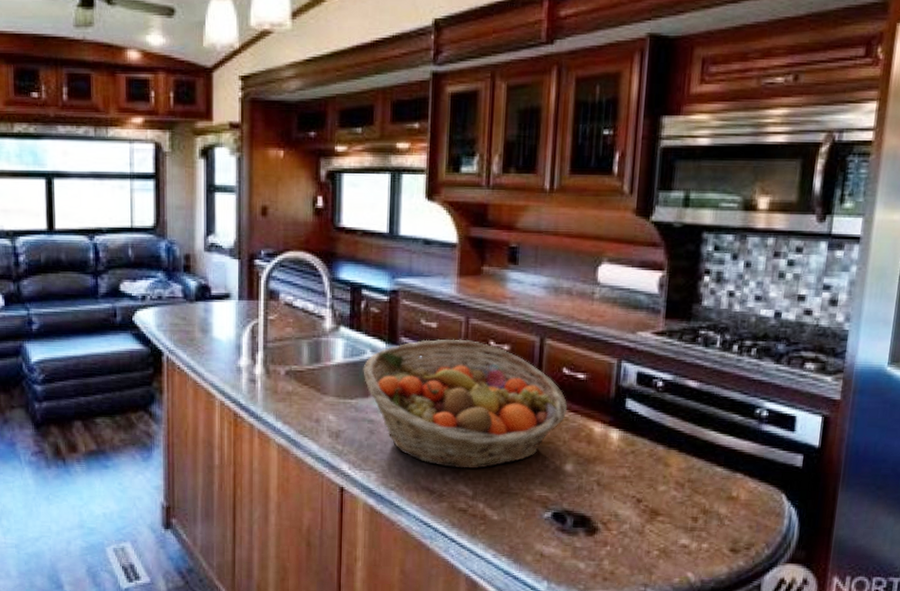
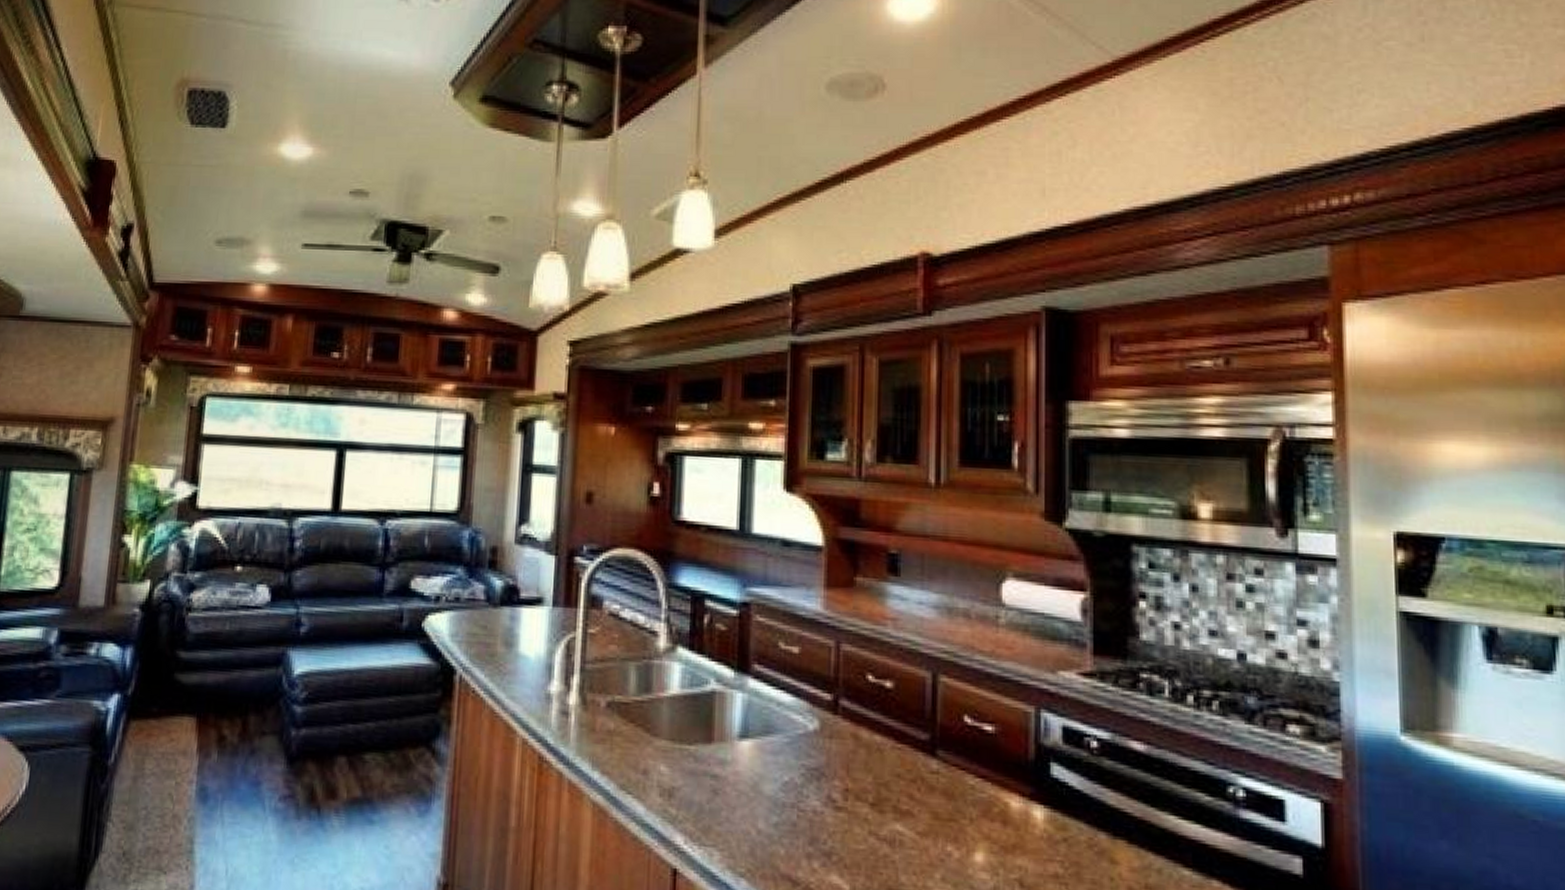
fruit basket: present [363,339,568,469] -> none [705,668,973,853]

